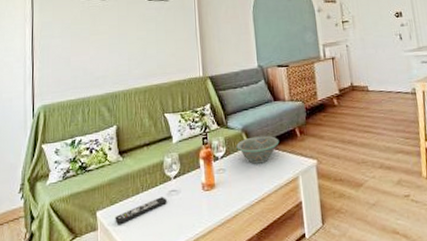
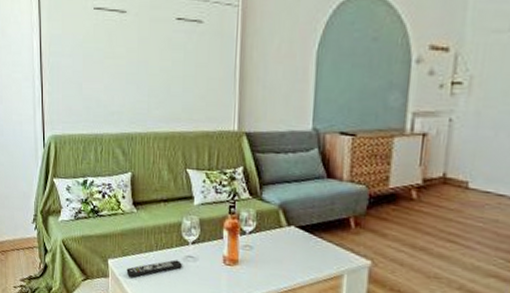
decorative bowl: present [236,135,280,164] -> none [270,216,326,250]

